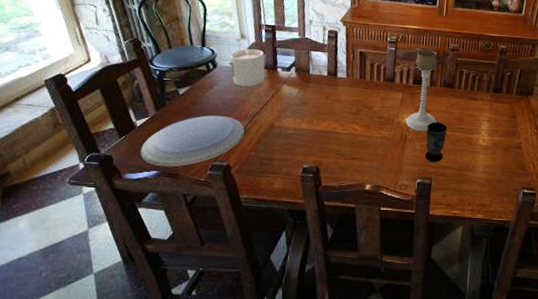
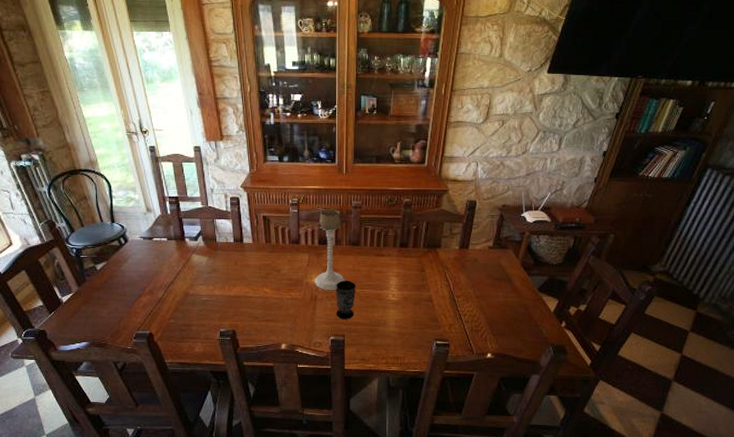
plate: present [140,115,245,167] -> none [70,288,162,338]
candle: present [229,49,265,87] -> none [138,222,174,259]

